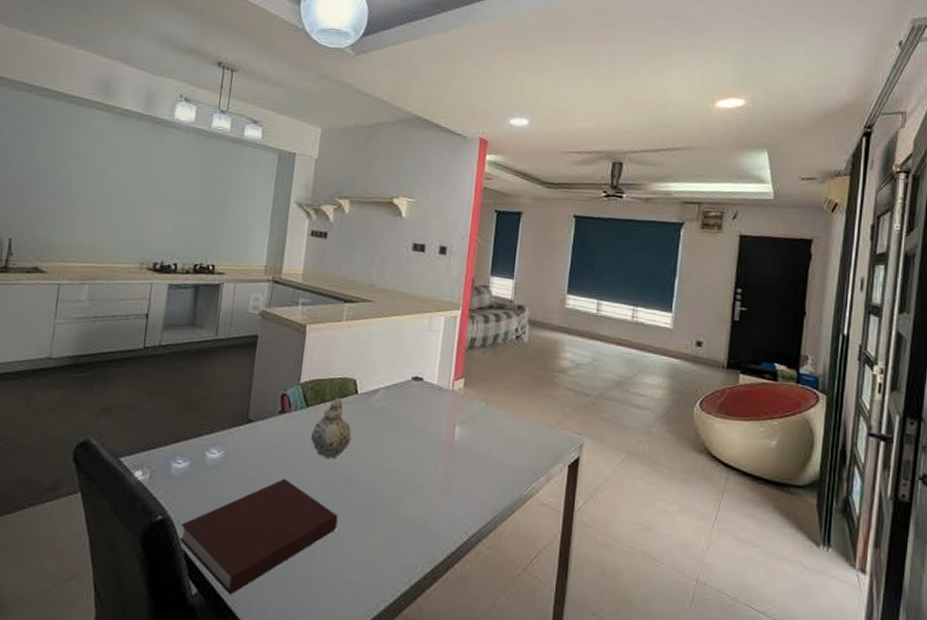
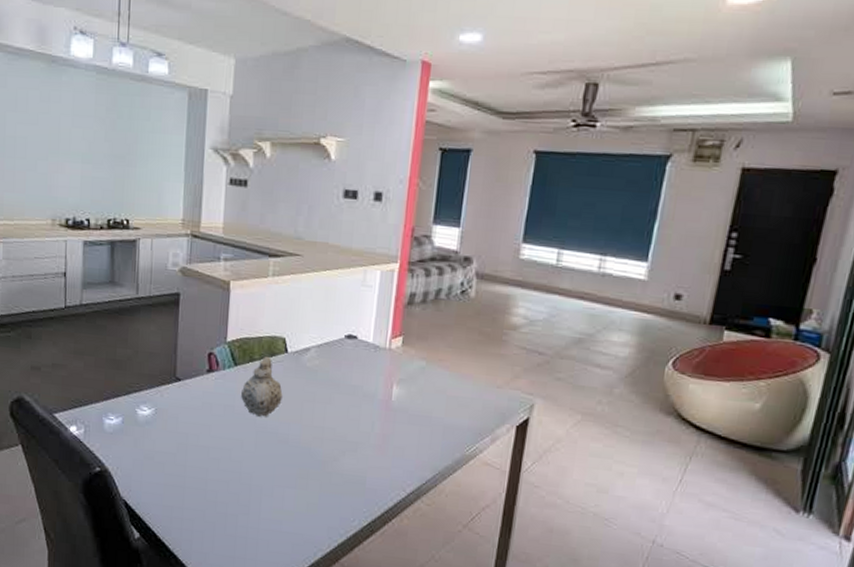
notebook: present [179,478,338,595] -> none [118,435,272,540]

